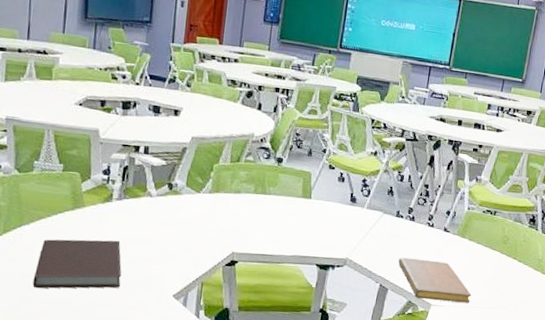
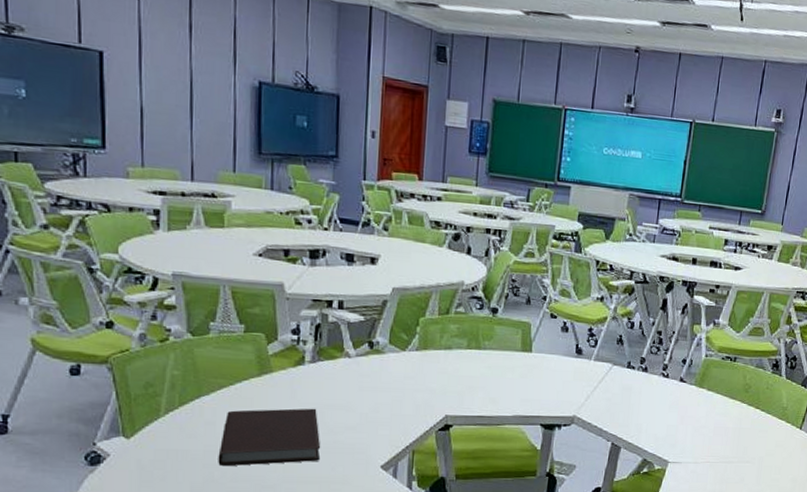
notebook: present [398,257,471,303] -> none [630,412,711,458]

